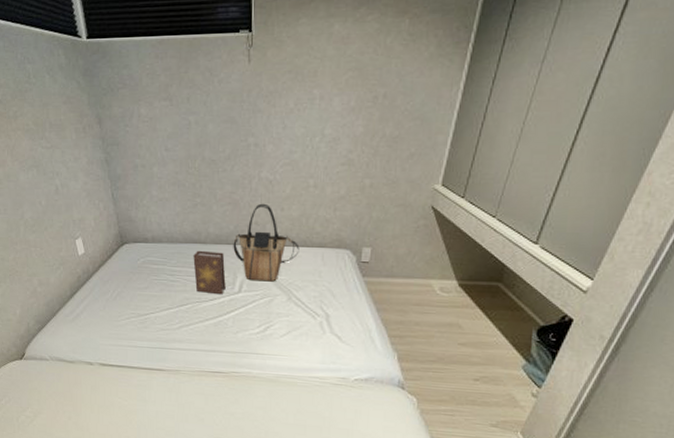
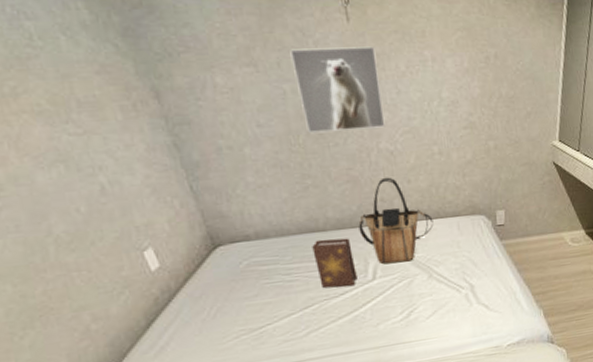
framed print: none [198,85,269,158] -> present [290,46,386,133]

